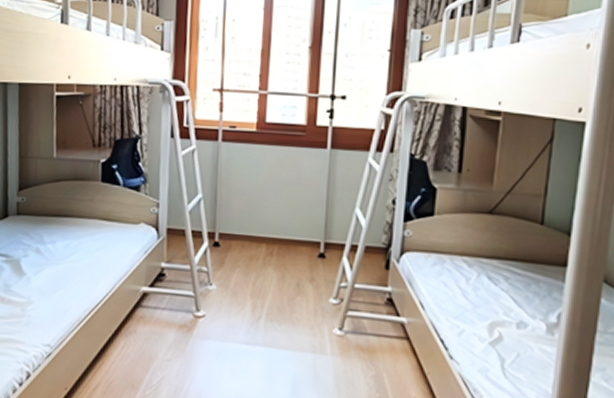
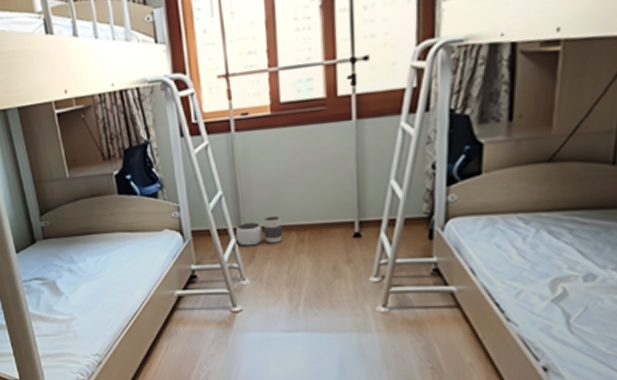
waste basket: none [209,225,255,253] -> present [236,215,283,246]

